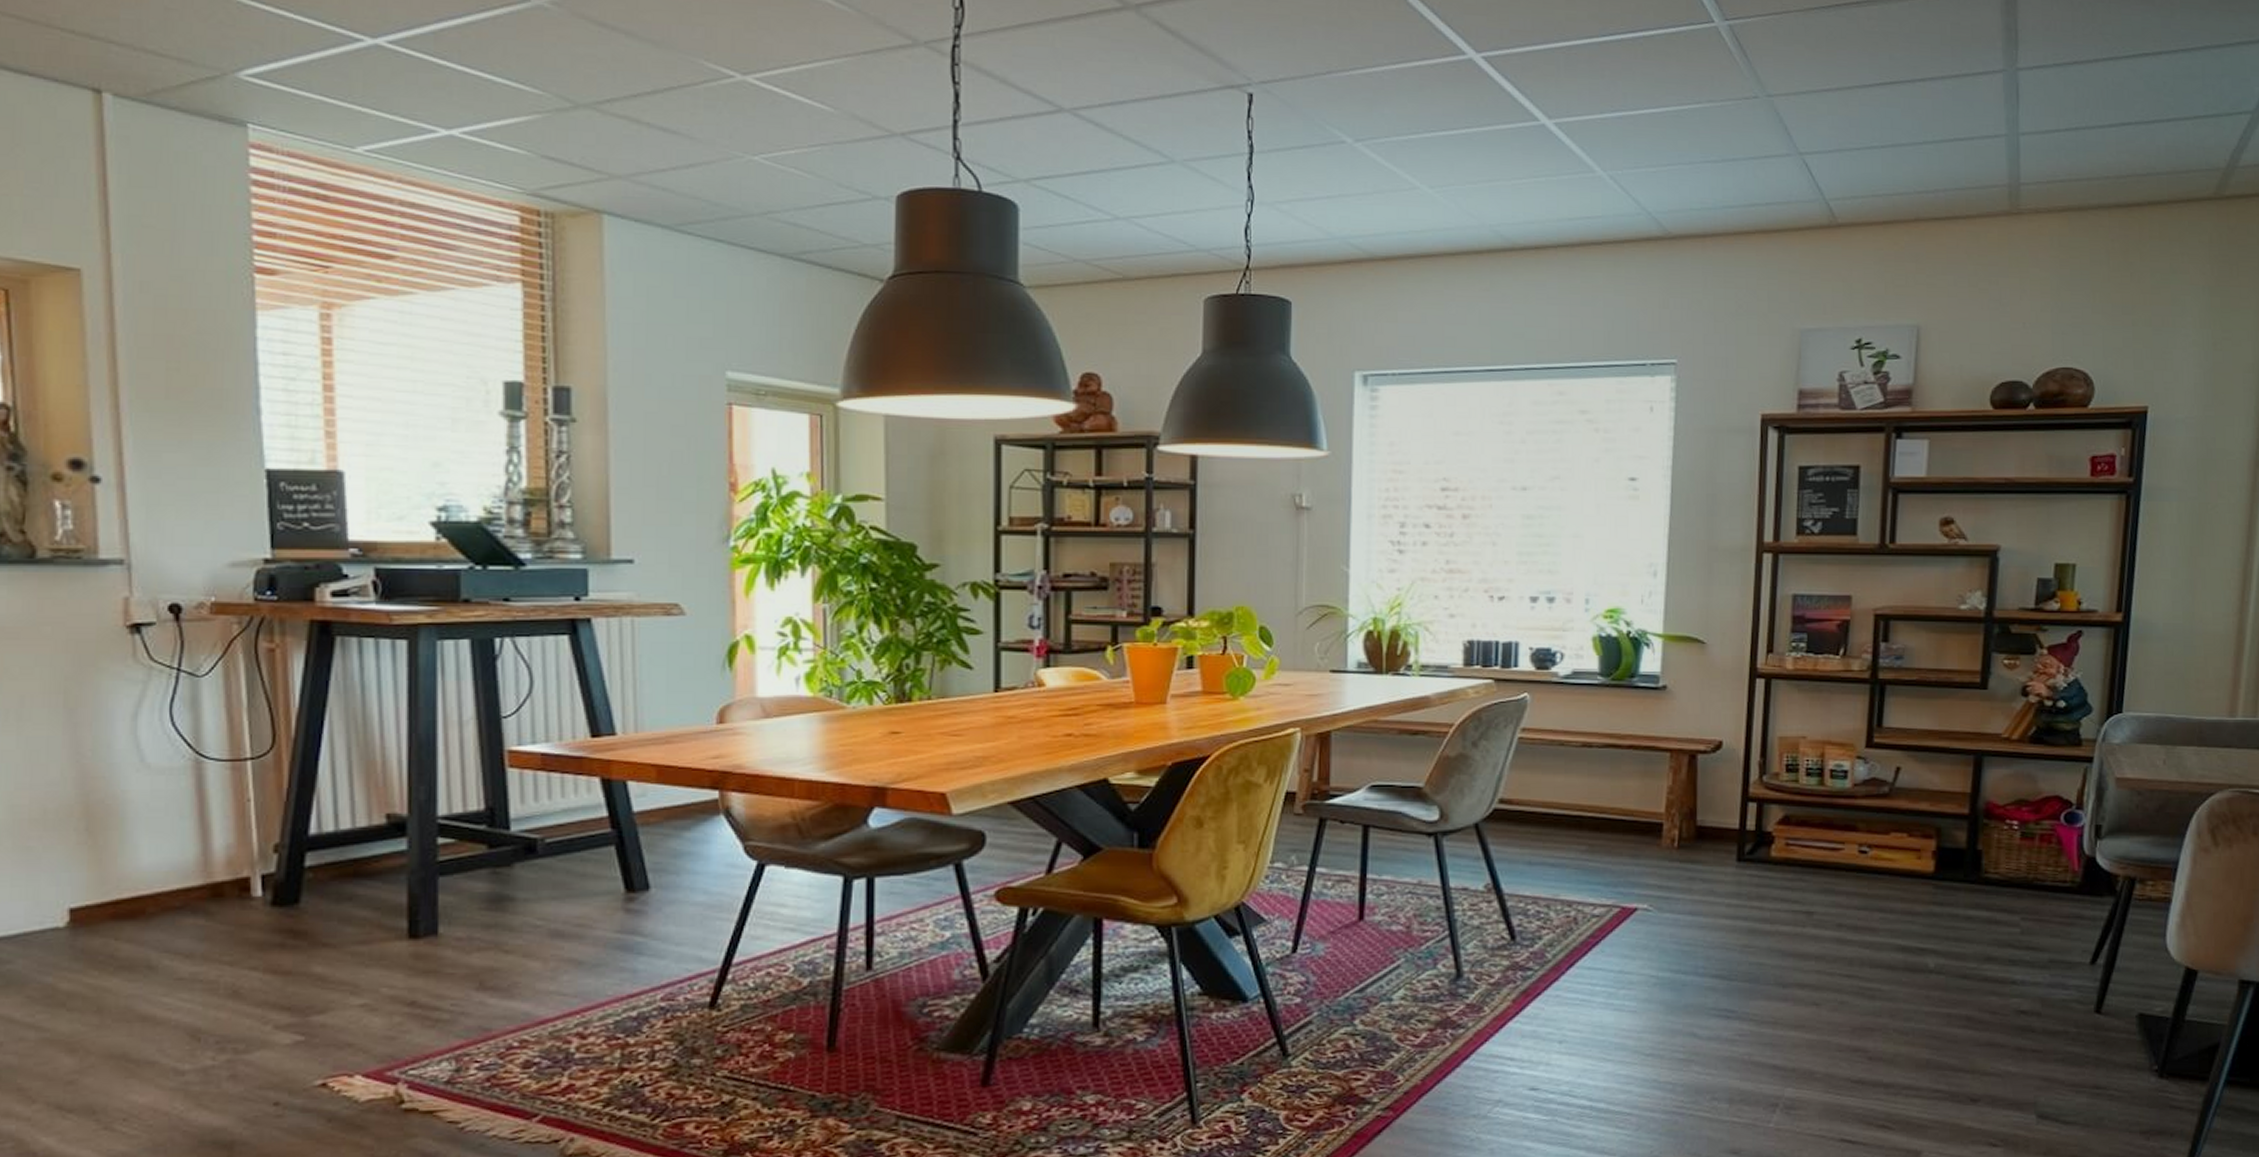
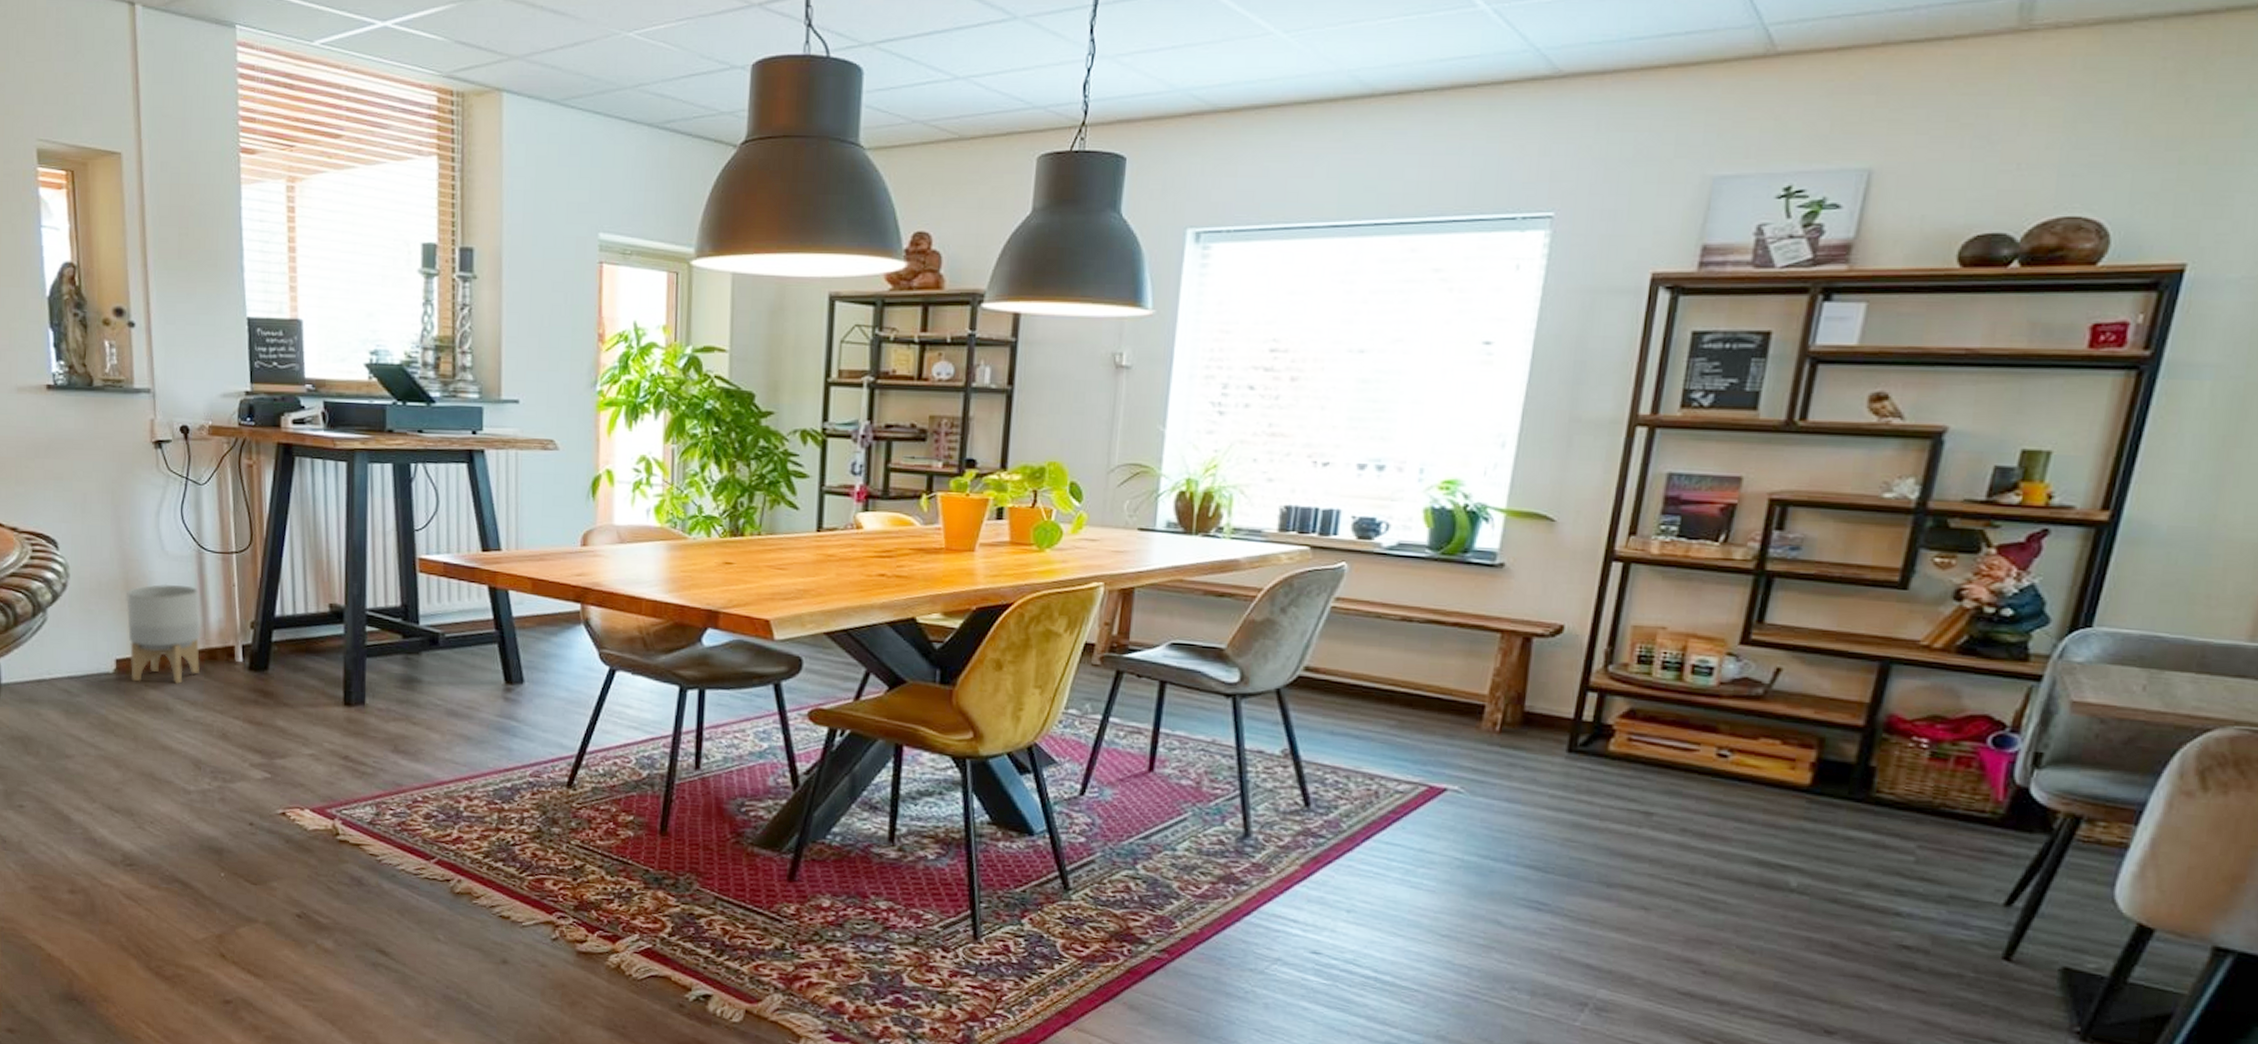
planter: none [86,804,200,936] -> present [126,584,201,684]

